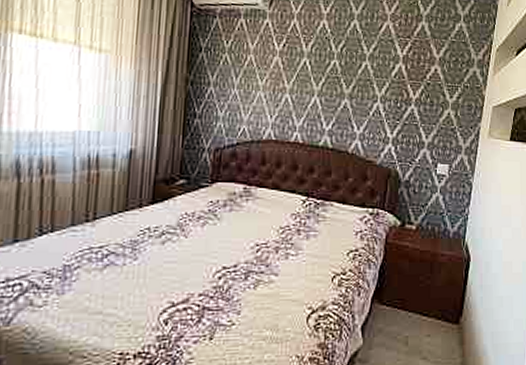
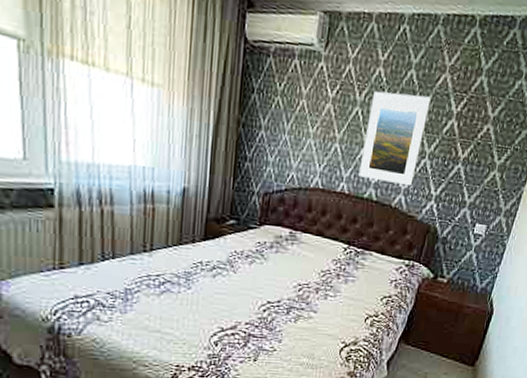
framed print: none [311,41,376,131] -> present [358,90,431,187]

